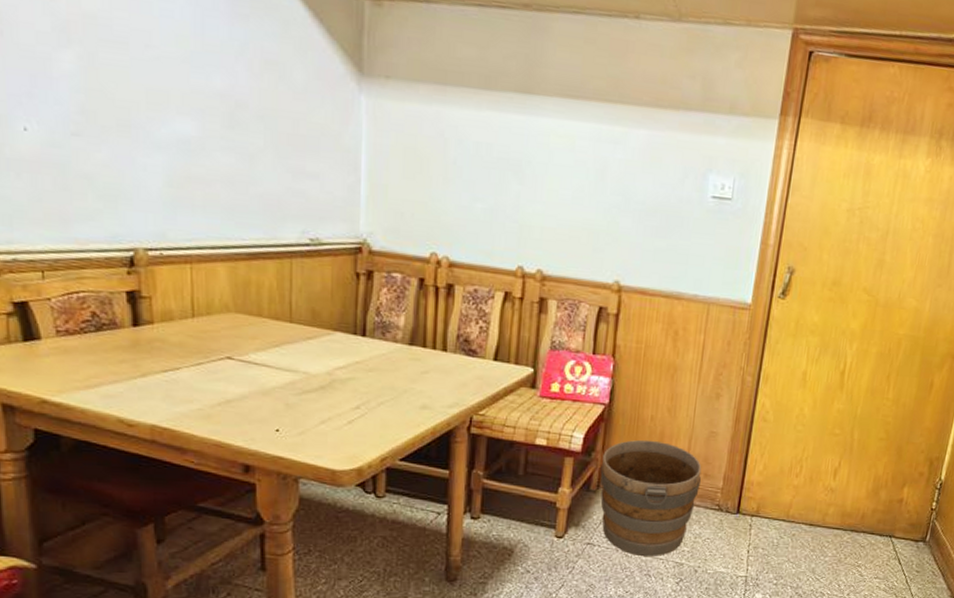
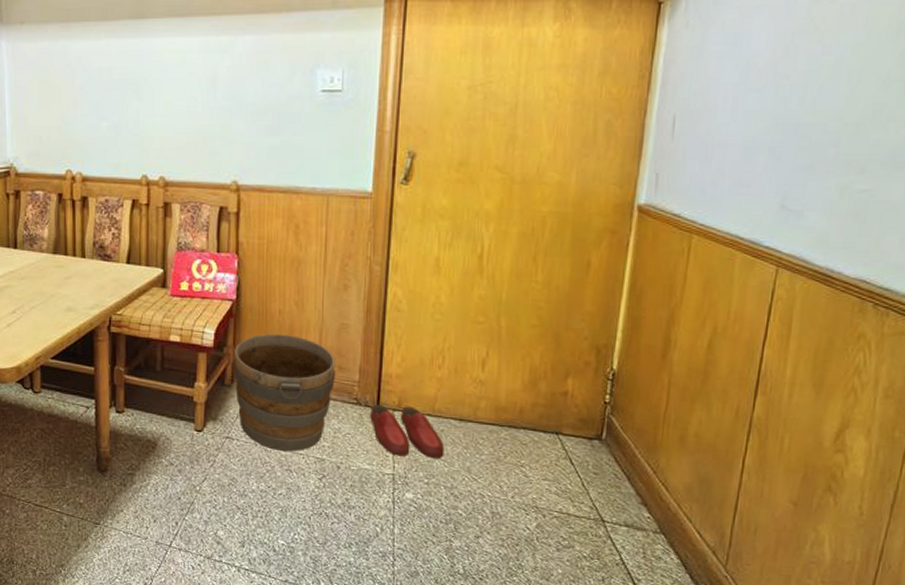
slippers: none [730,511,794,561] -> present [370,405,445,458]

